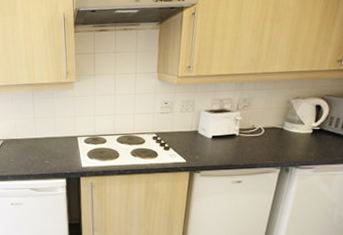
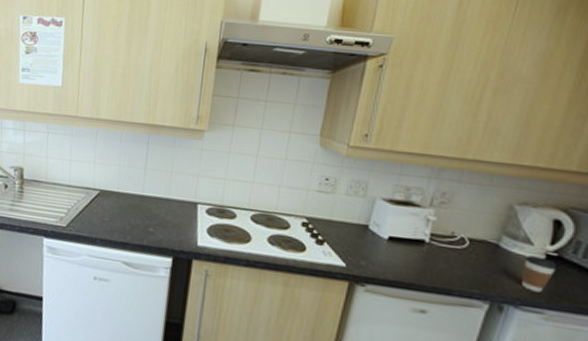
coffee cup: none [299,131,319,155] -> present [522,255,556,293]

